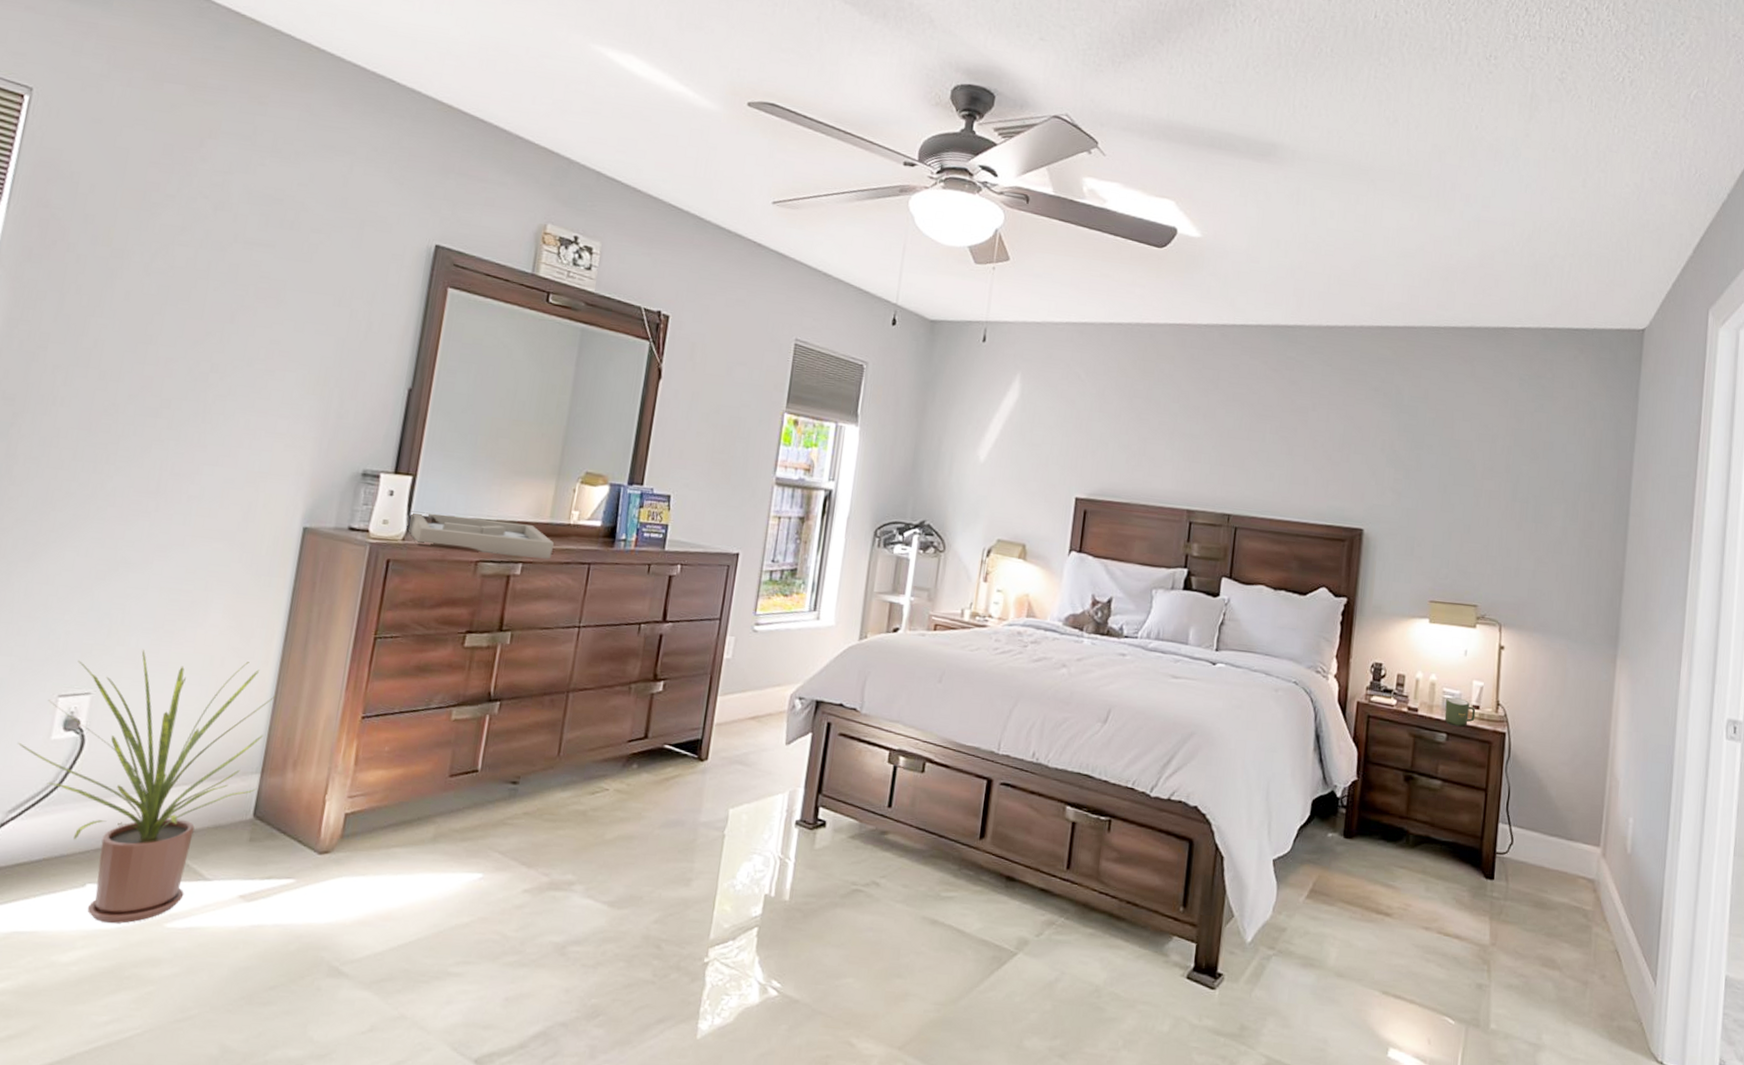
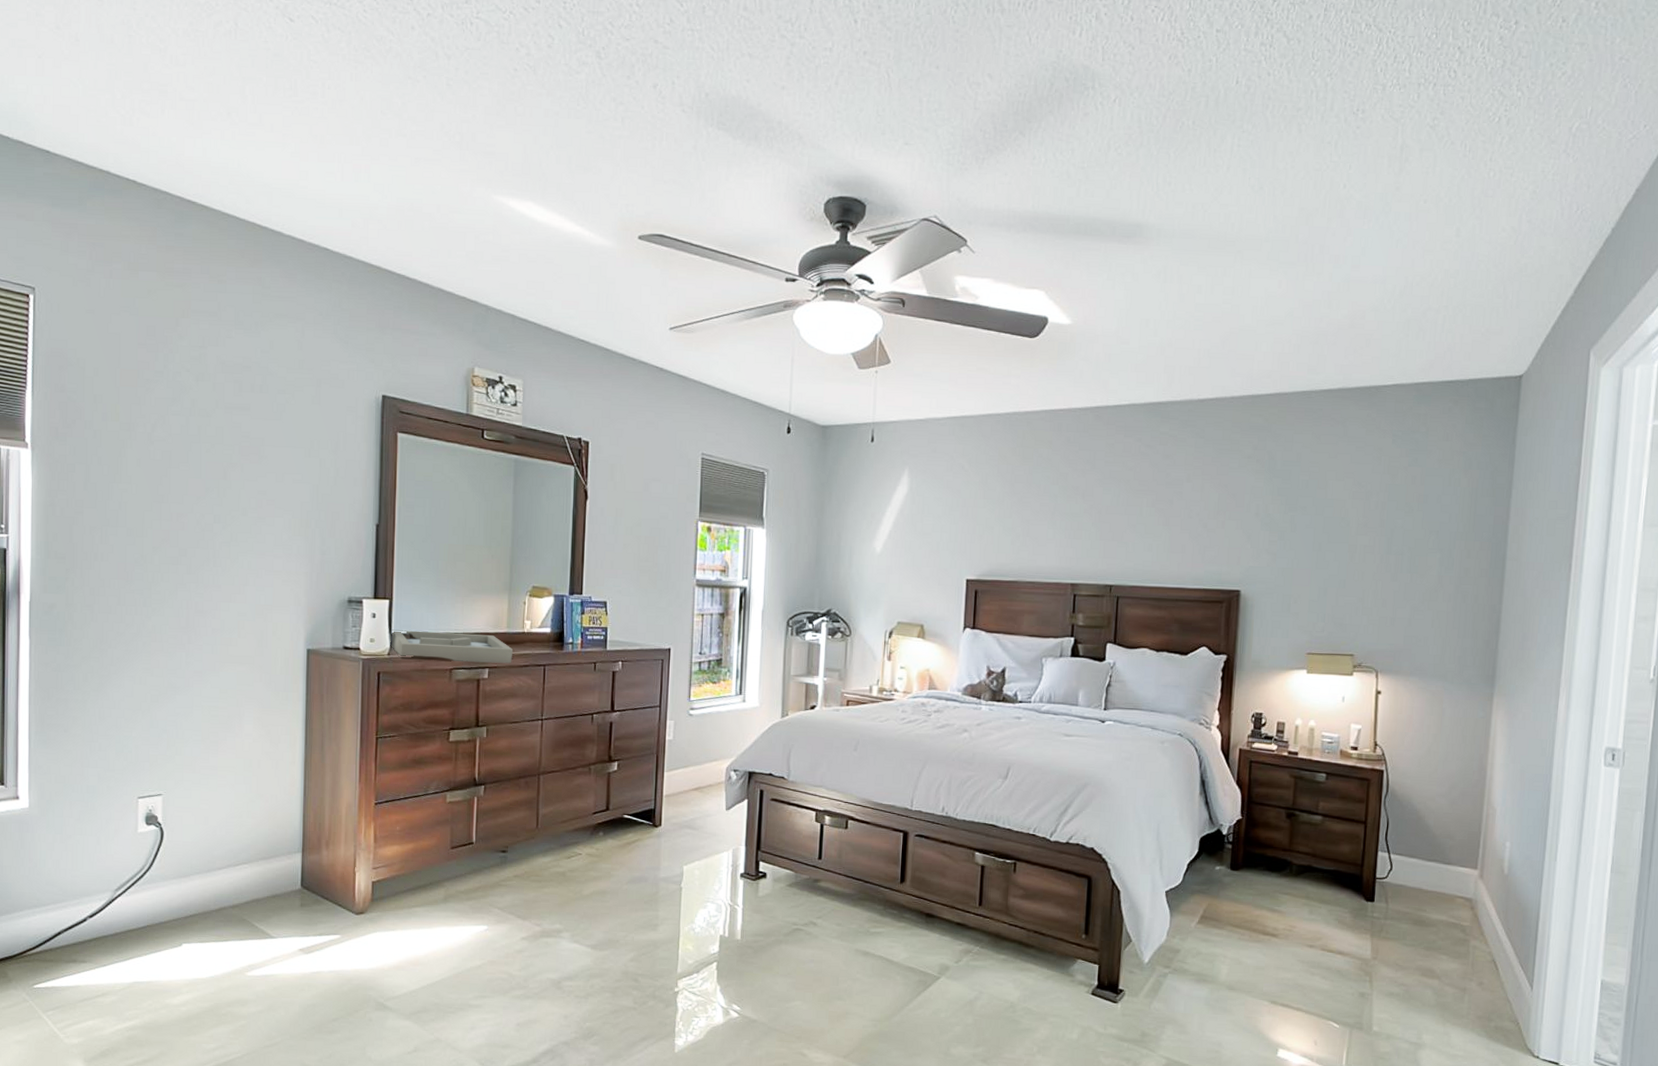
house plant: present [17,650,277,924] -> none [113,757,305,974]
mug: present [1444,697,1476,728] -> none [1324,740,1354,768]

